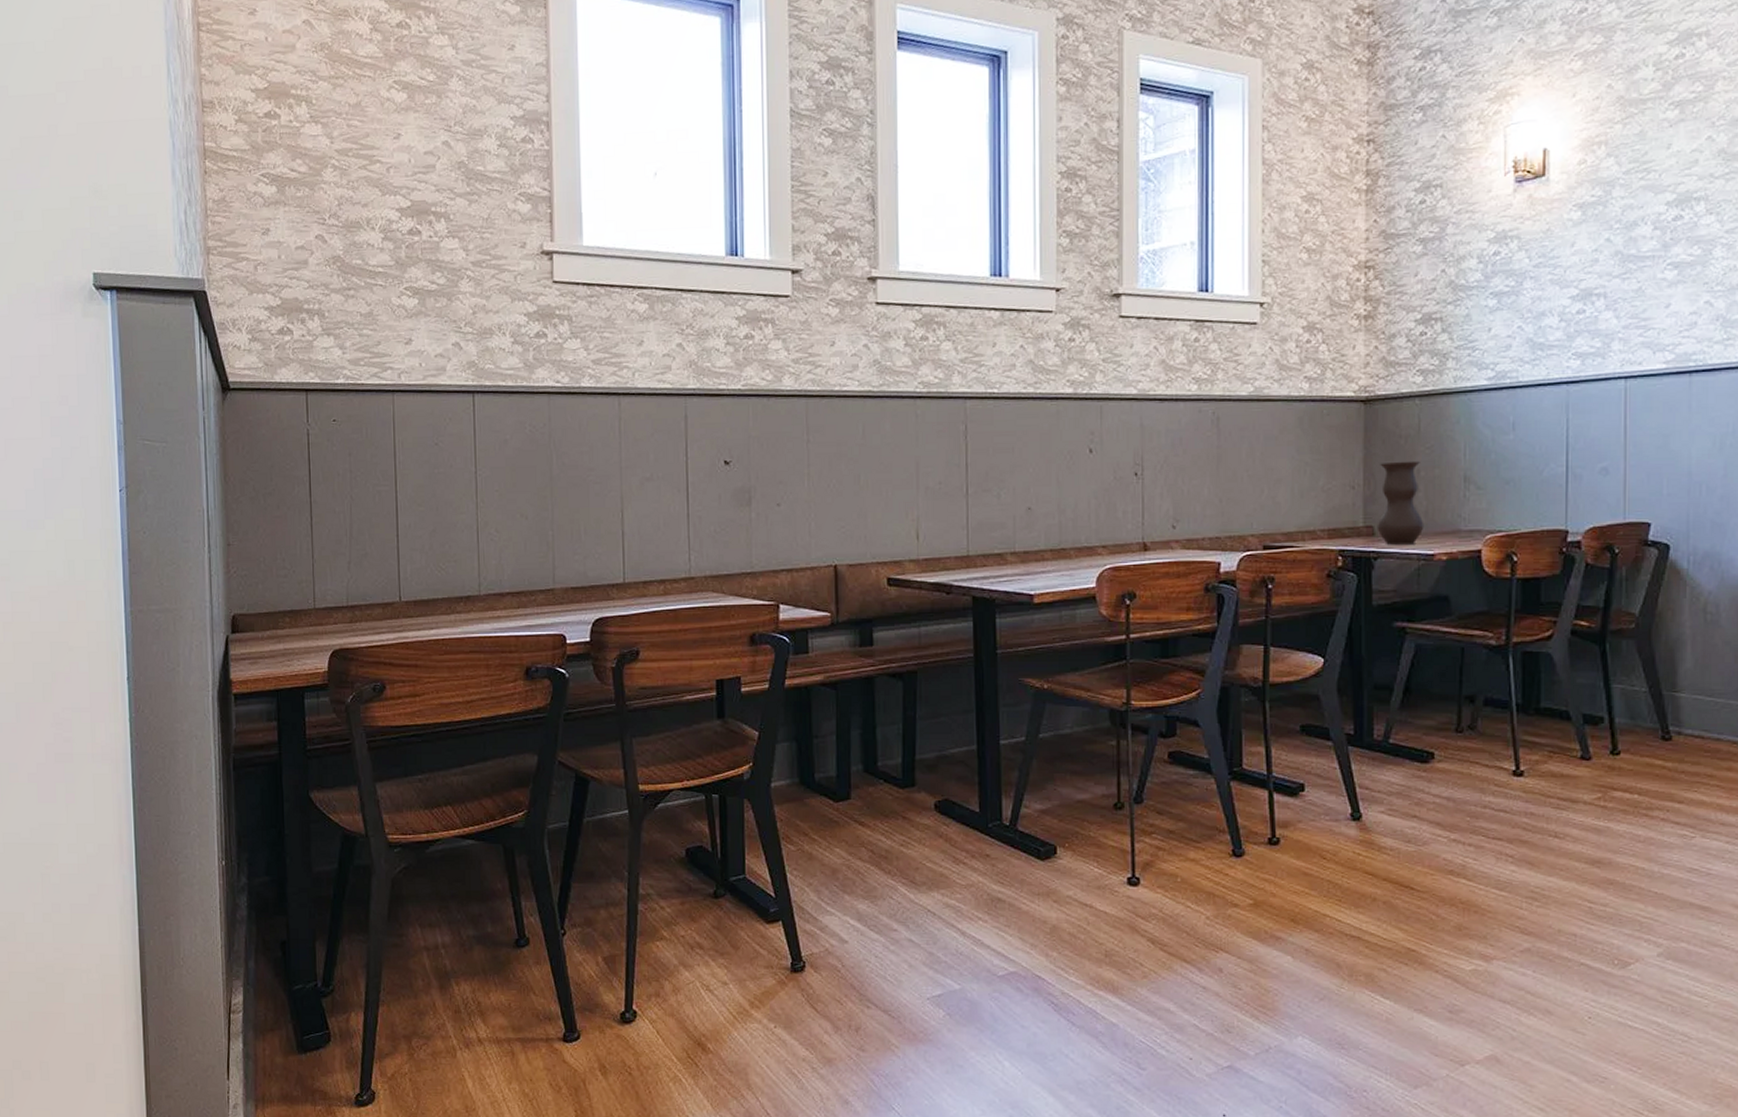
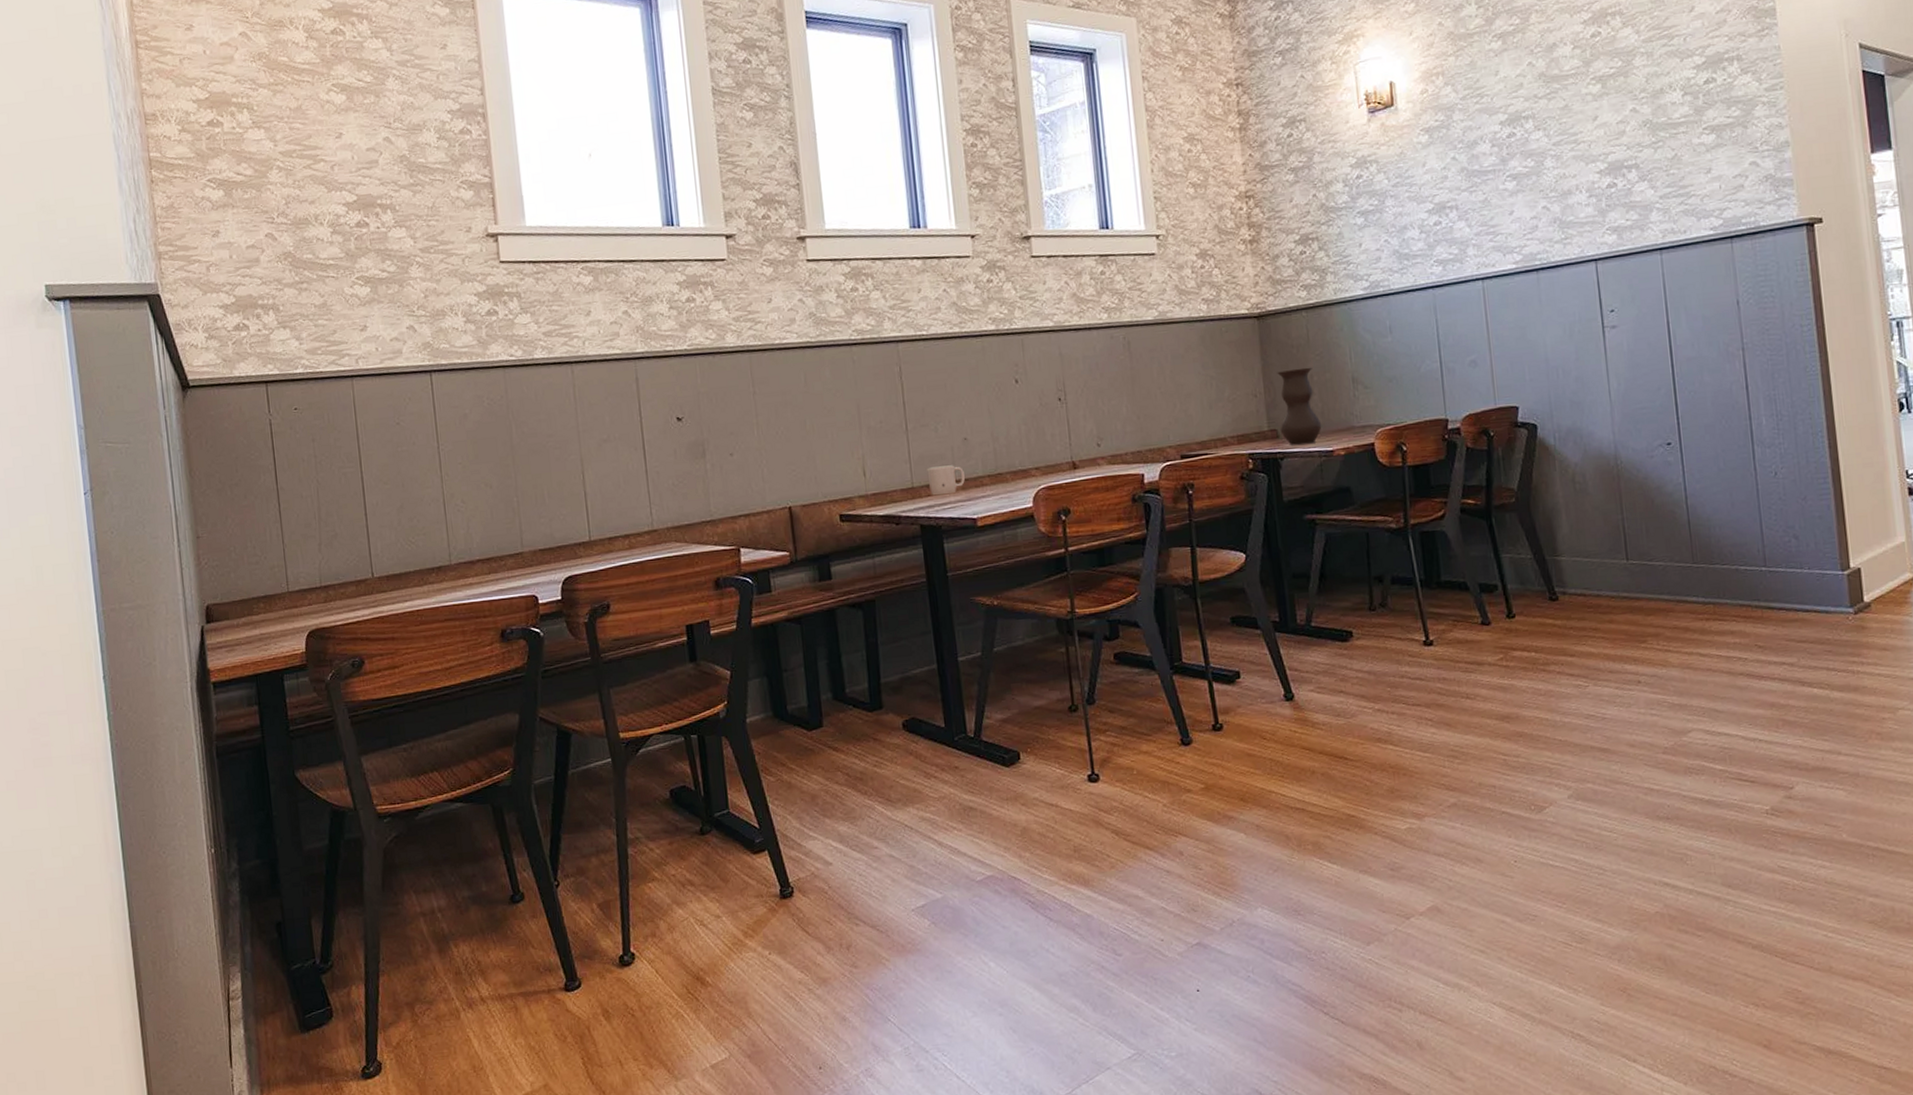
mug: none [985,535,1026,567] -> present [927,465,966,496]

